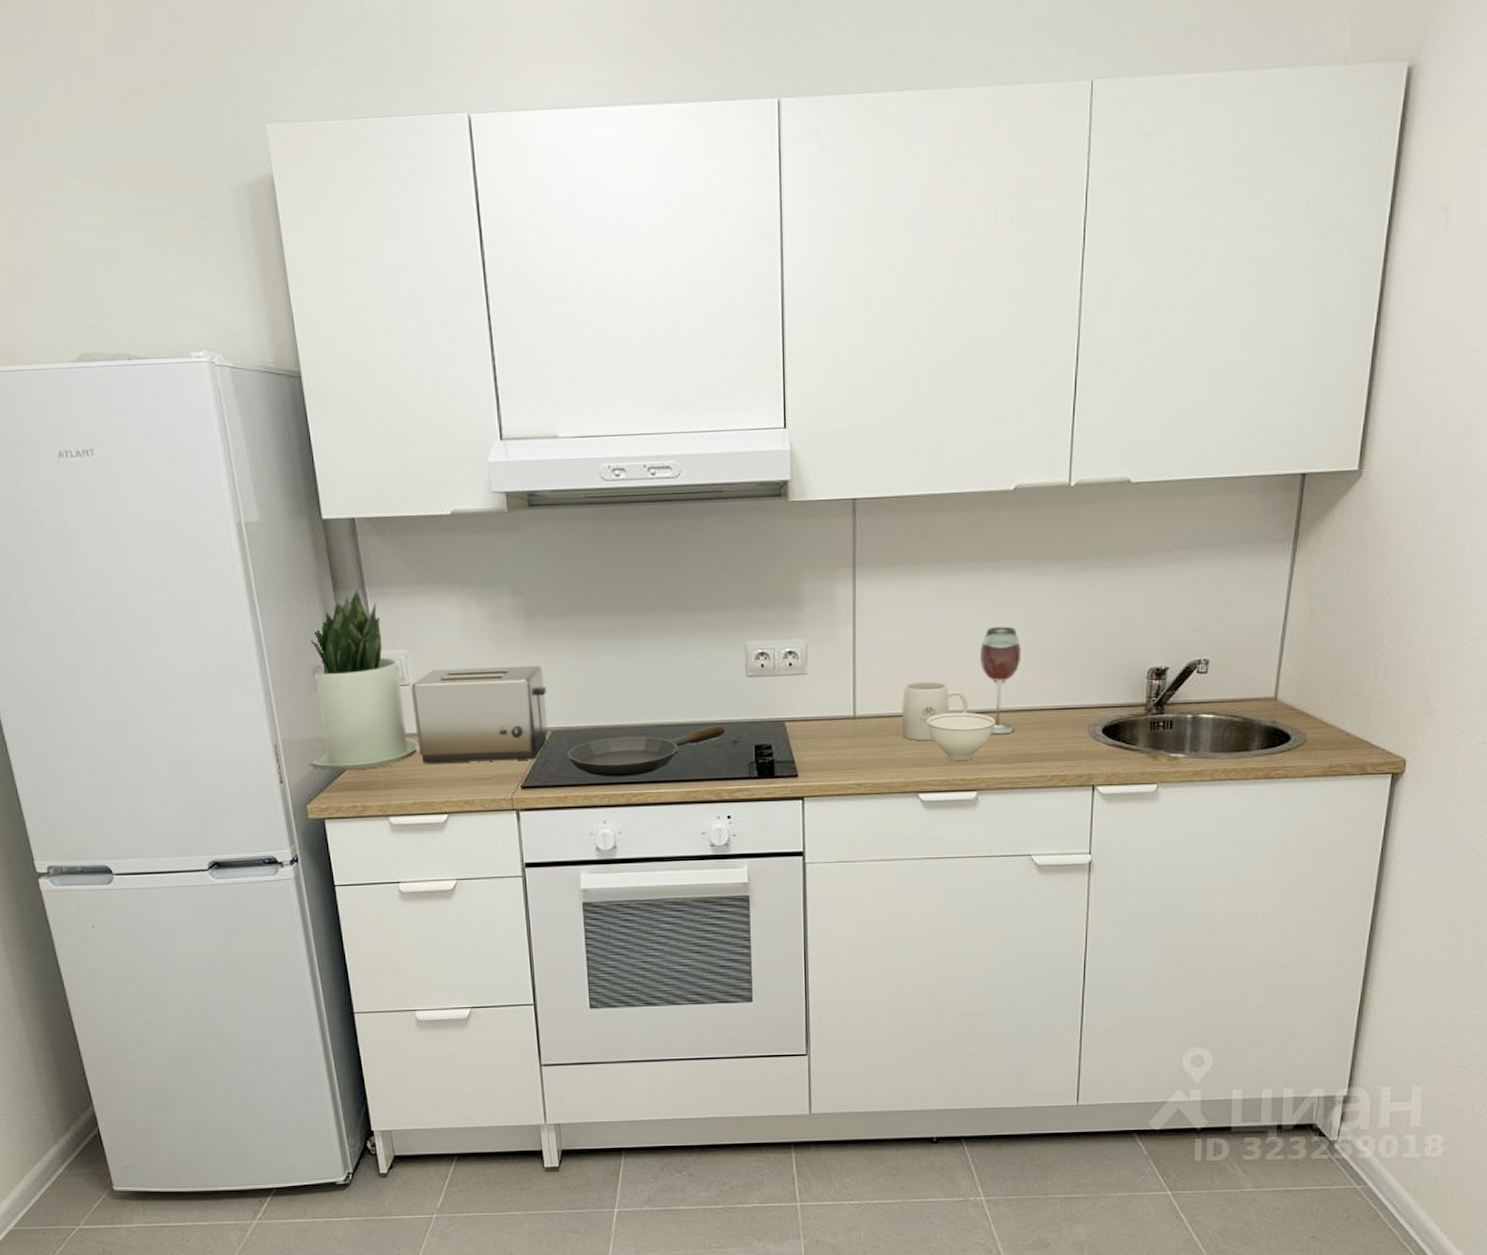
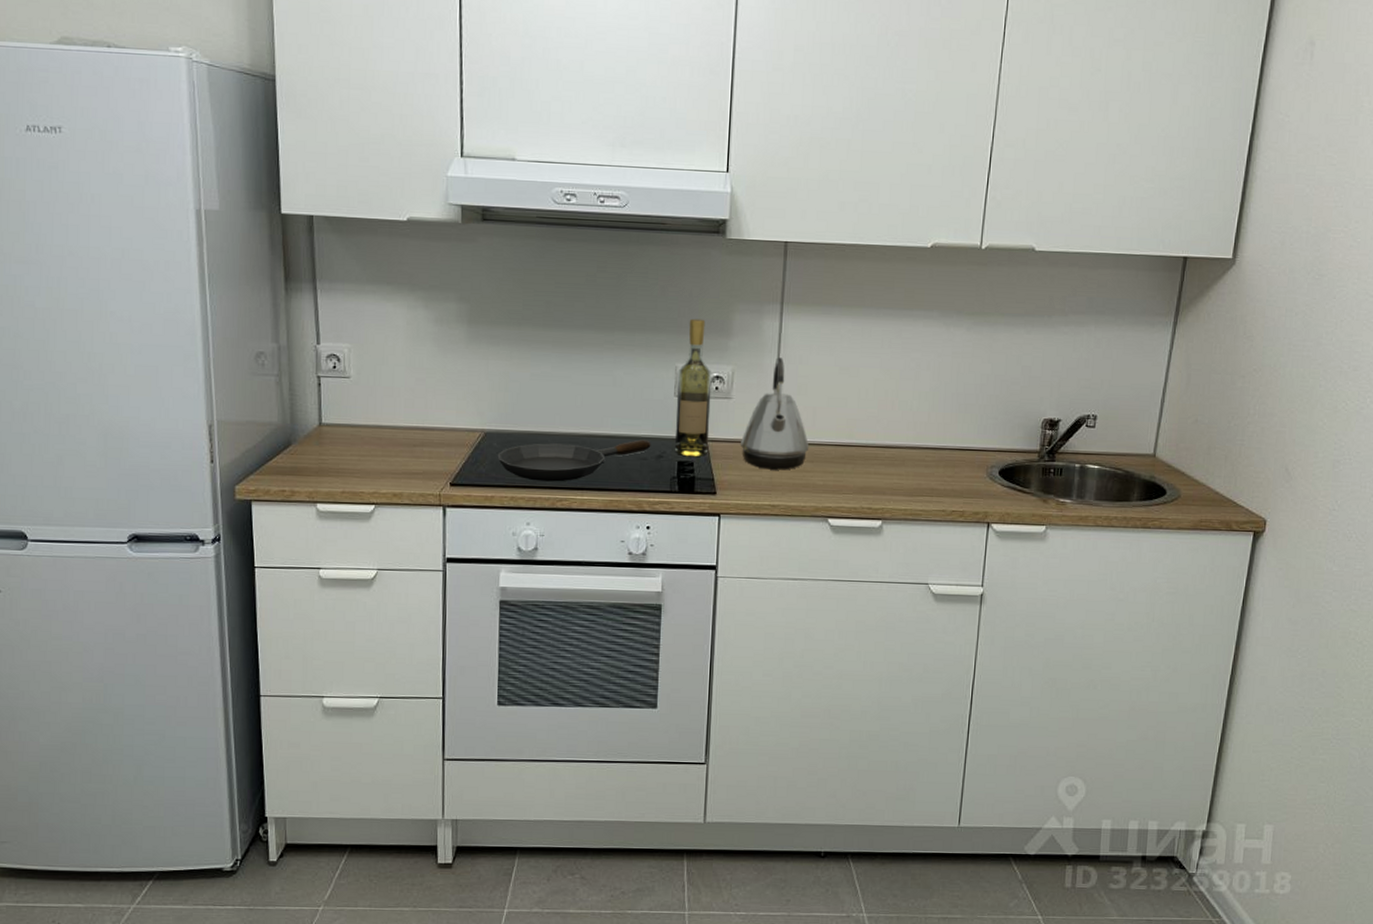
planter: present [307,589,419,771] -> none [240,282,353,456]
toaster: present [410,665,548,763] -> none [351,365,484,459]
bottle: none [747,591,787,740] -> present [674,318,712,457]
kettle: none [819,625,894,747] -> present [739,357,809,470]
mug: present [902,681,968,741] -> none [816,414,879,470]
bowl: present [927,712,996,761] -> none [839,444,903,491]
wineglass: present [980,627,1022,734] -> none [892,370,930,468]

